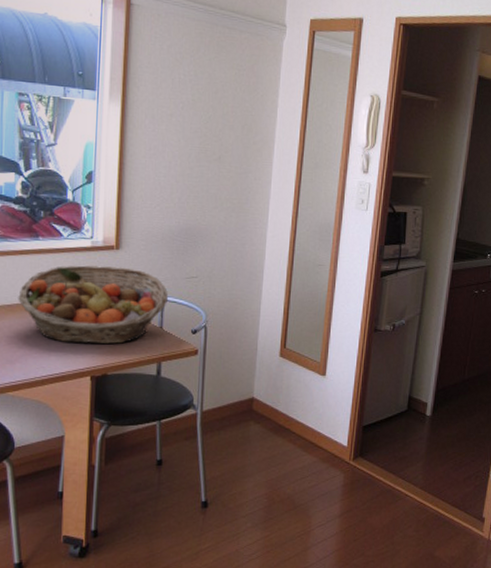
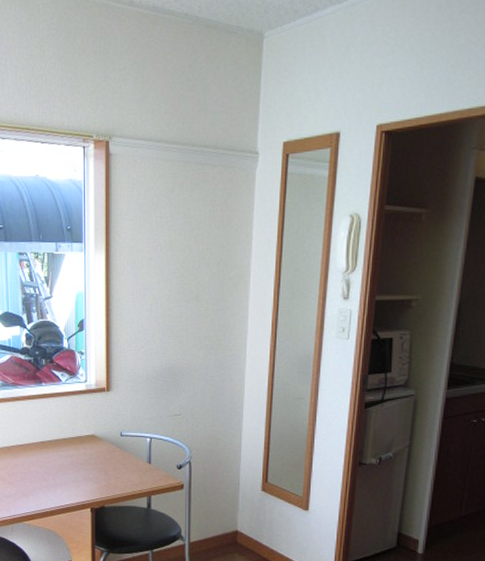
fruit basket: present [18,265,169,345] -> none [28,407,155,480]

